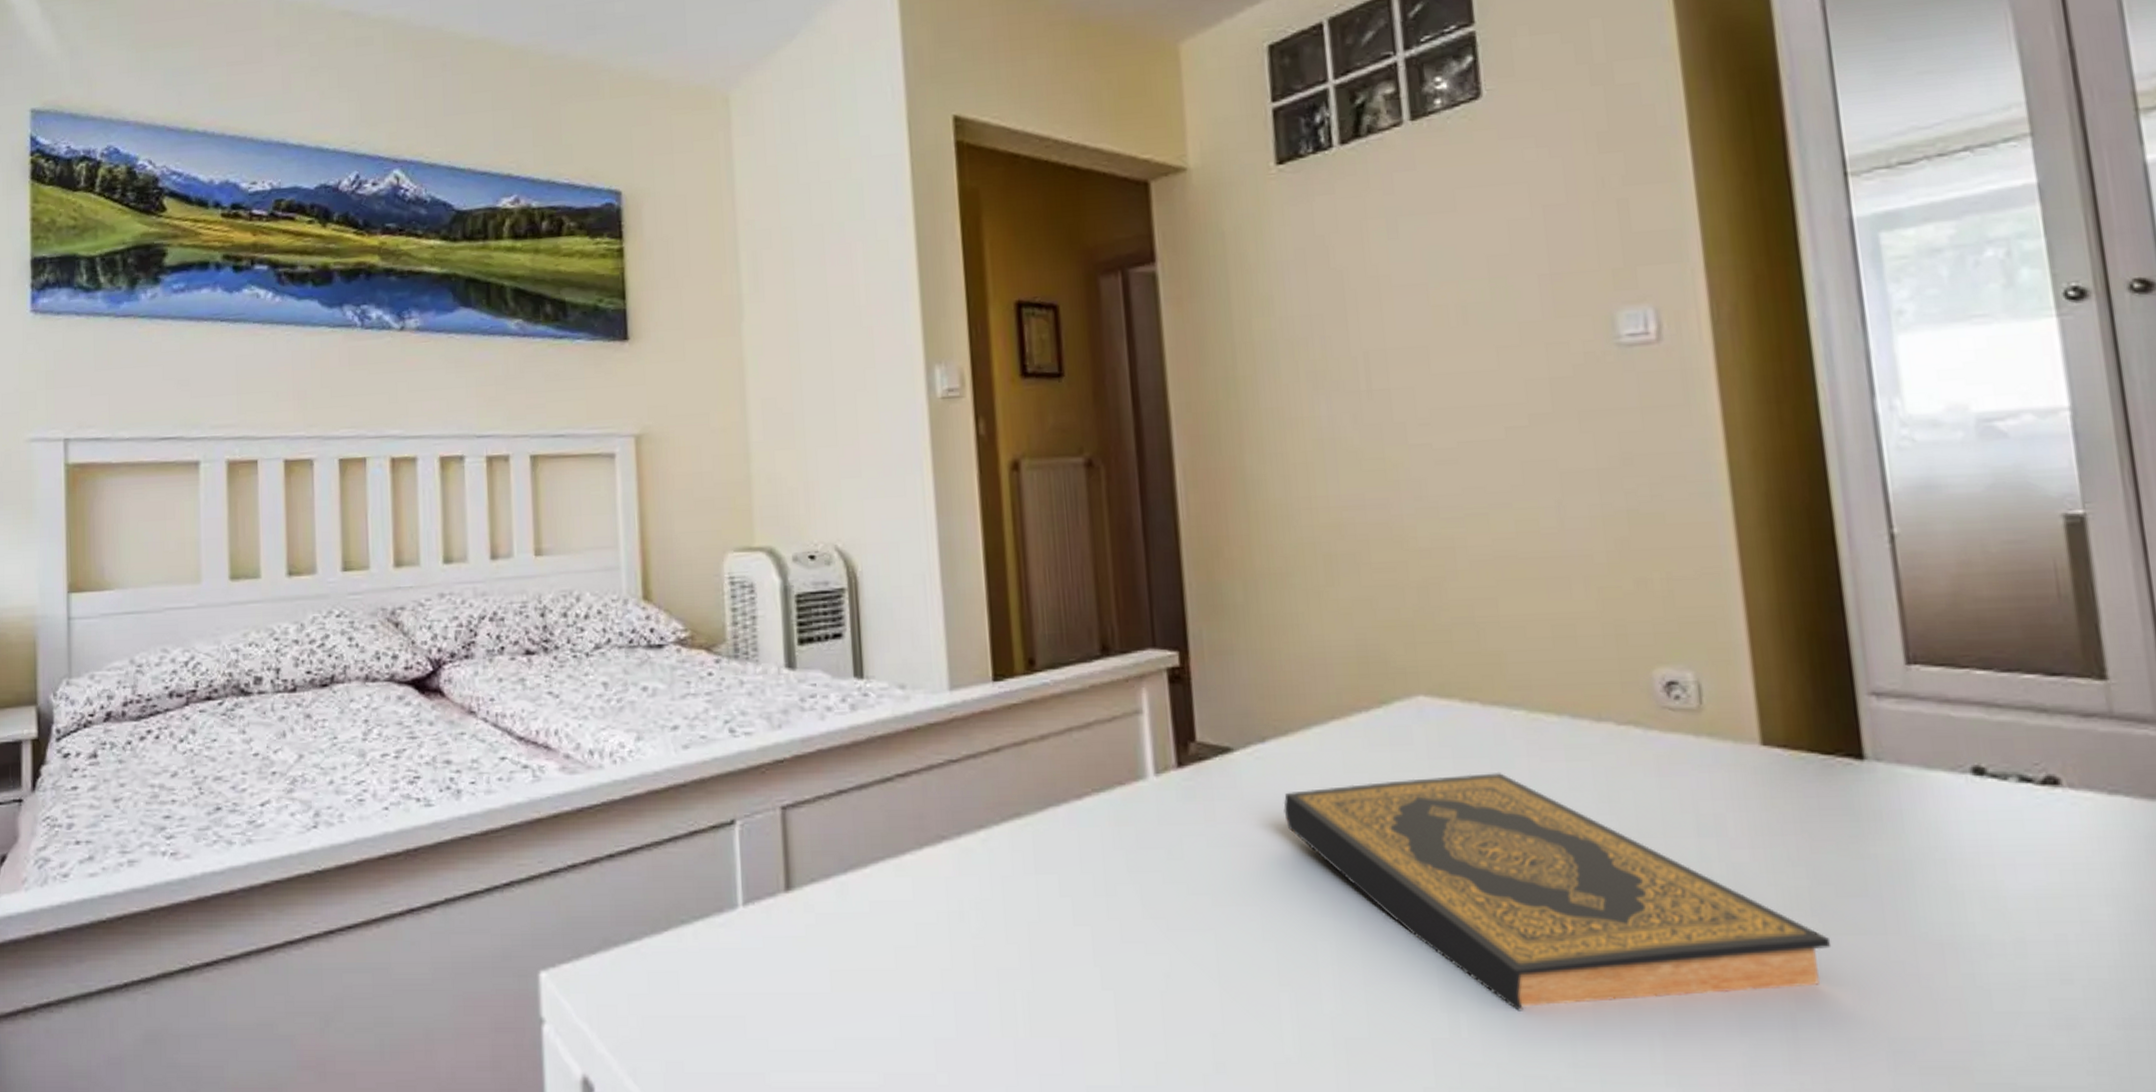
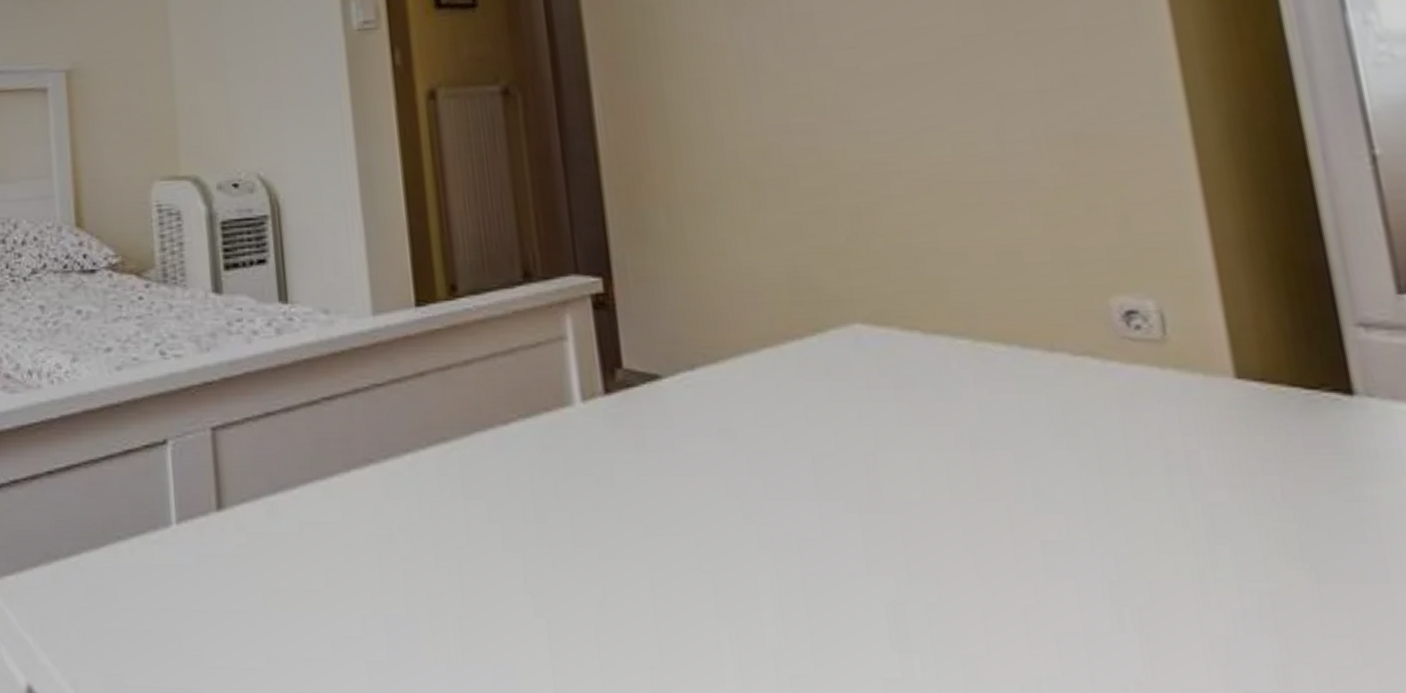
hardback book: present [1283,773,1832,1011] -> none [715,404,1327,654]

